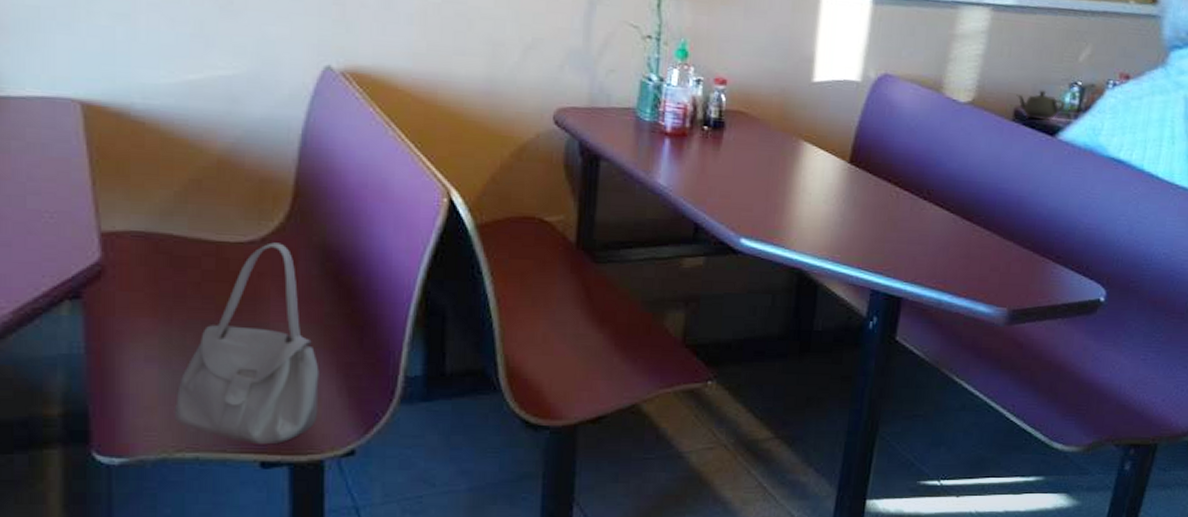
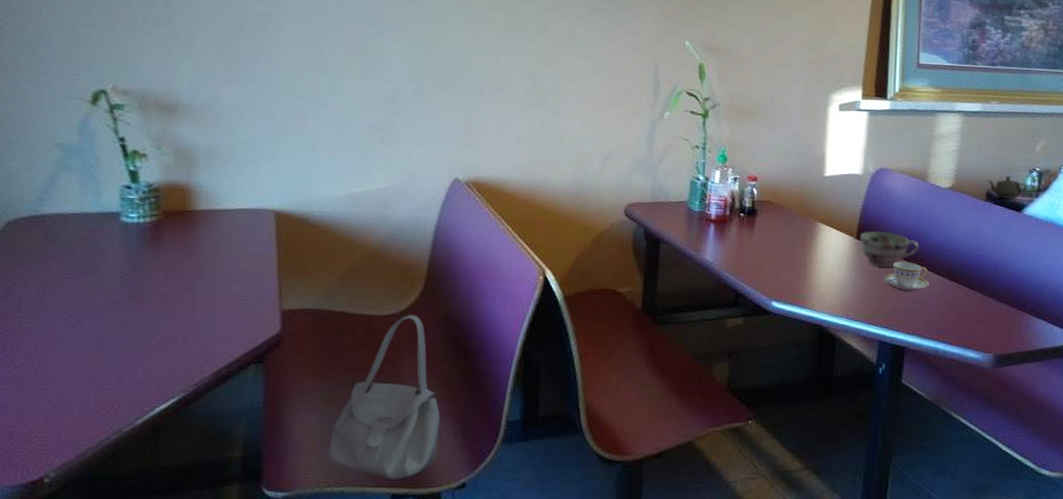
teacup: none [854,154,927,201] -> present [860,231,919,268]
teacup: none [879,193,936,231] -> present [883,261,929,292]

